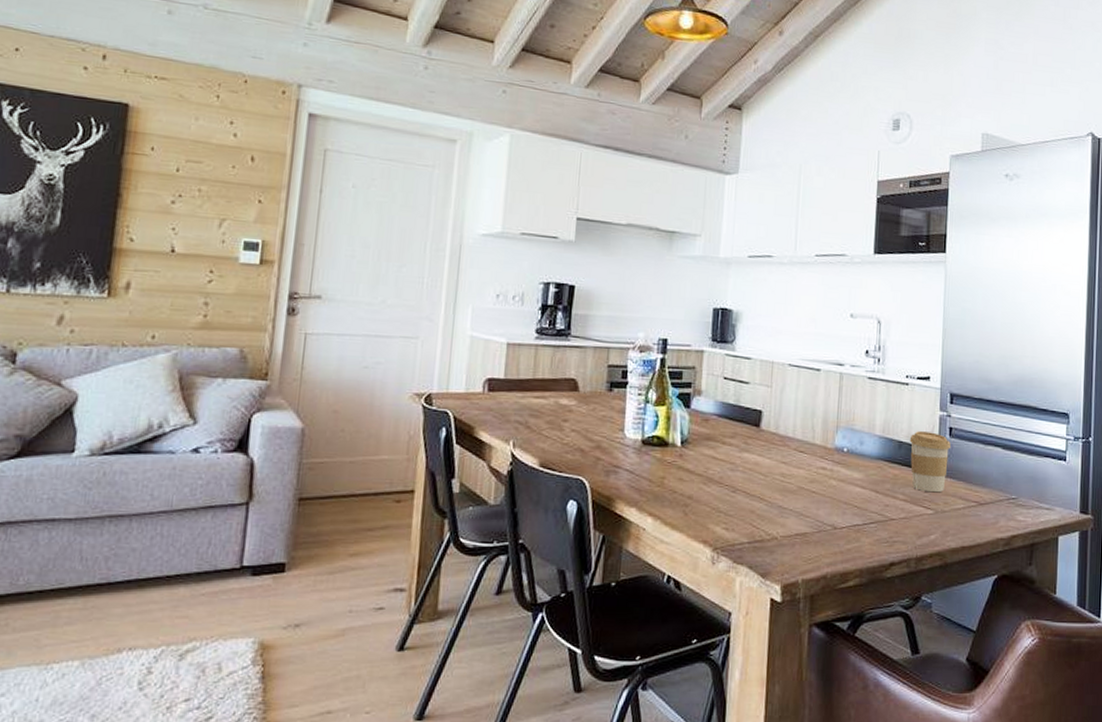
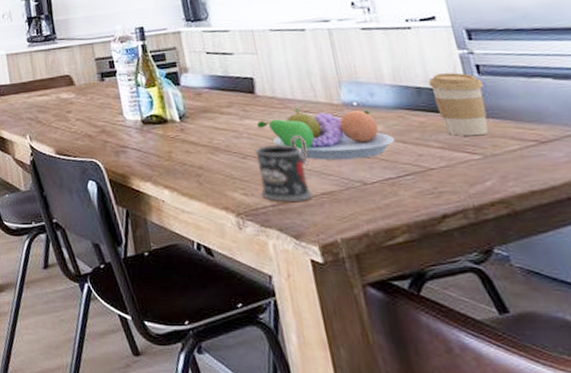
mug: none [741,473,794,540] -> present [255,134,313,202]
fruit bowl: none [754,445,870,504] -> present [257,106,395,161]

